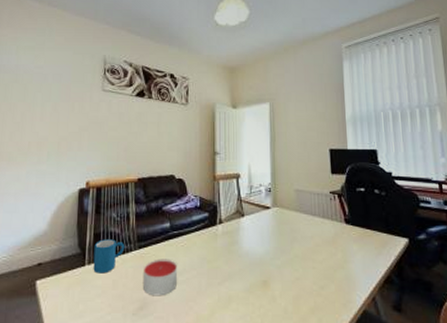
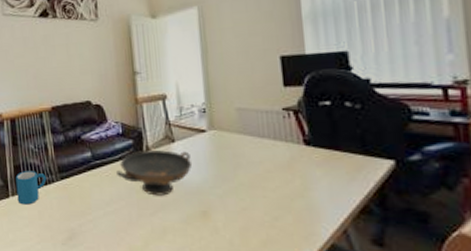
candle: present [142,259,177,296] -> none [67,189,105,227]
decorative bowl: none [191,223,258,266] -> present [116,150,193,196]

